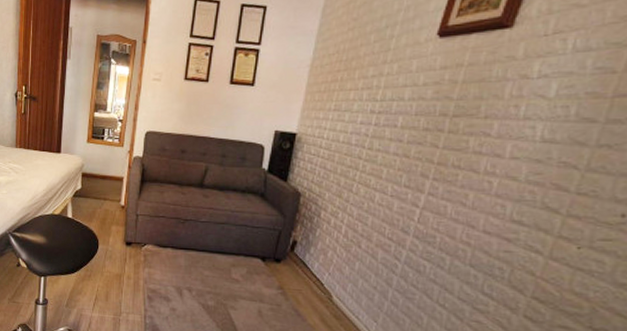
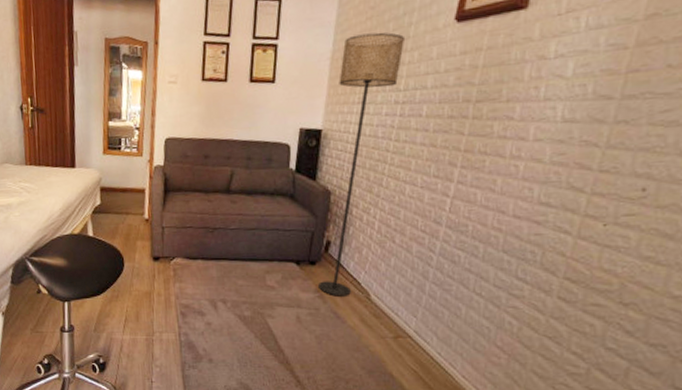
floor lamp: none [282,43,386,296] -> present [318,32,406,297]

